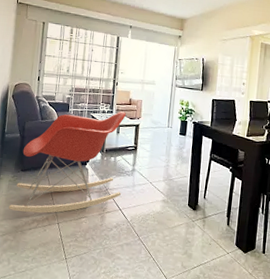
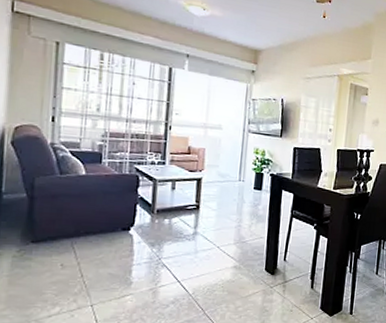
armchair: present [8,112,126,213] -> none [13,162,184,295]

